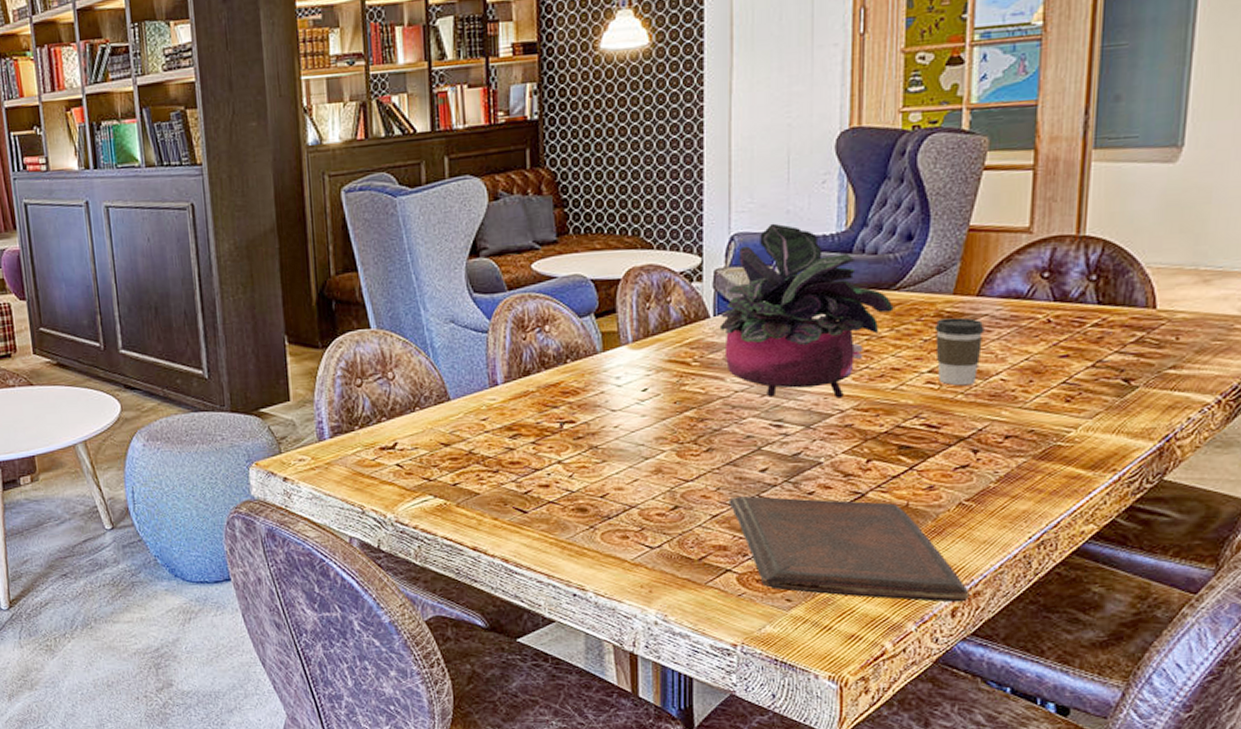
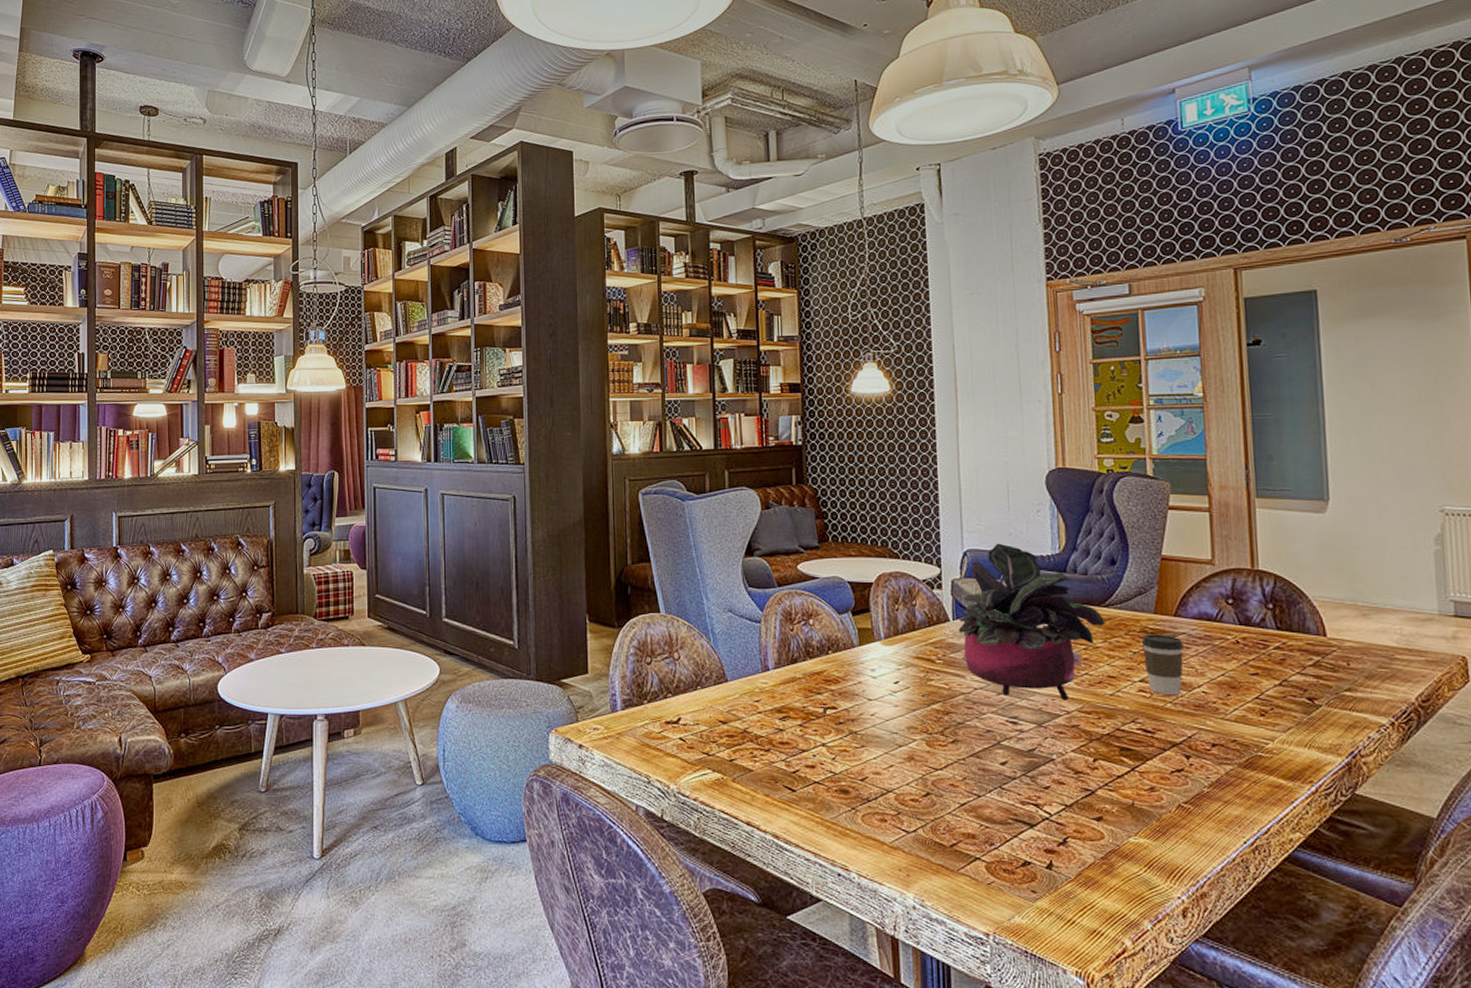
book: present [728,496,970,603] -> none [974,787,1197,903]

